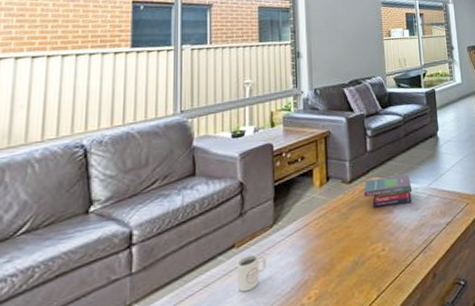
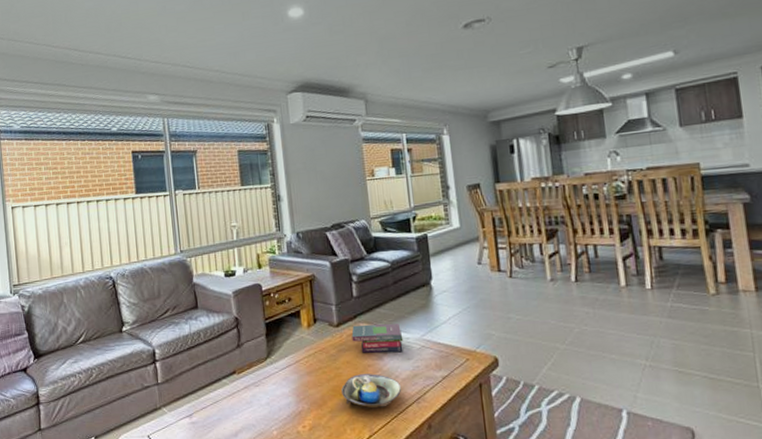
mug: present [237,254,266,293] -> none [239,382,264,412]
decorative bowl: none [351,228,410,266] -> present [341,373,402,408]

